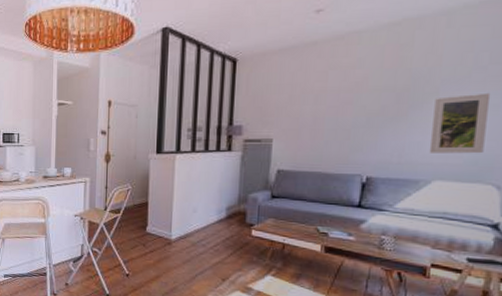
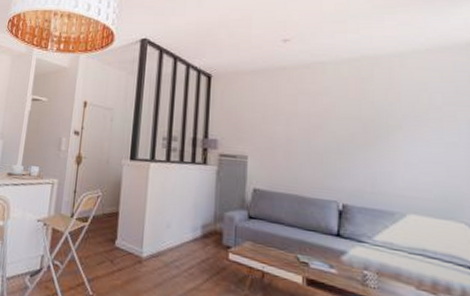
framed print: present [428,92,491,154] -> none [399,131,451,190]

